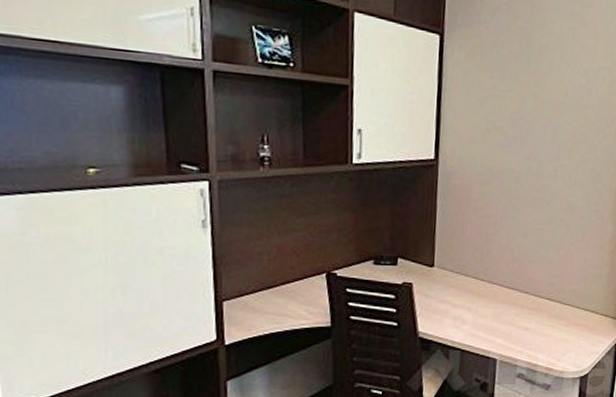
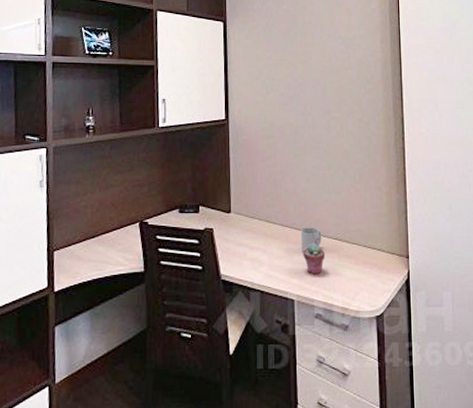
mug: none [510,285,534,310] -> present [302,227,322,251]
potted succulent: none [510,303,535,335] -> present [302,243,326,275]

